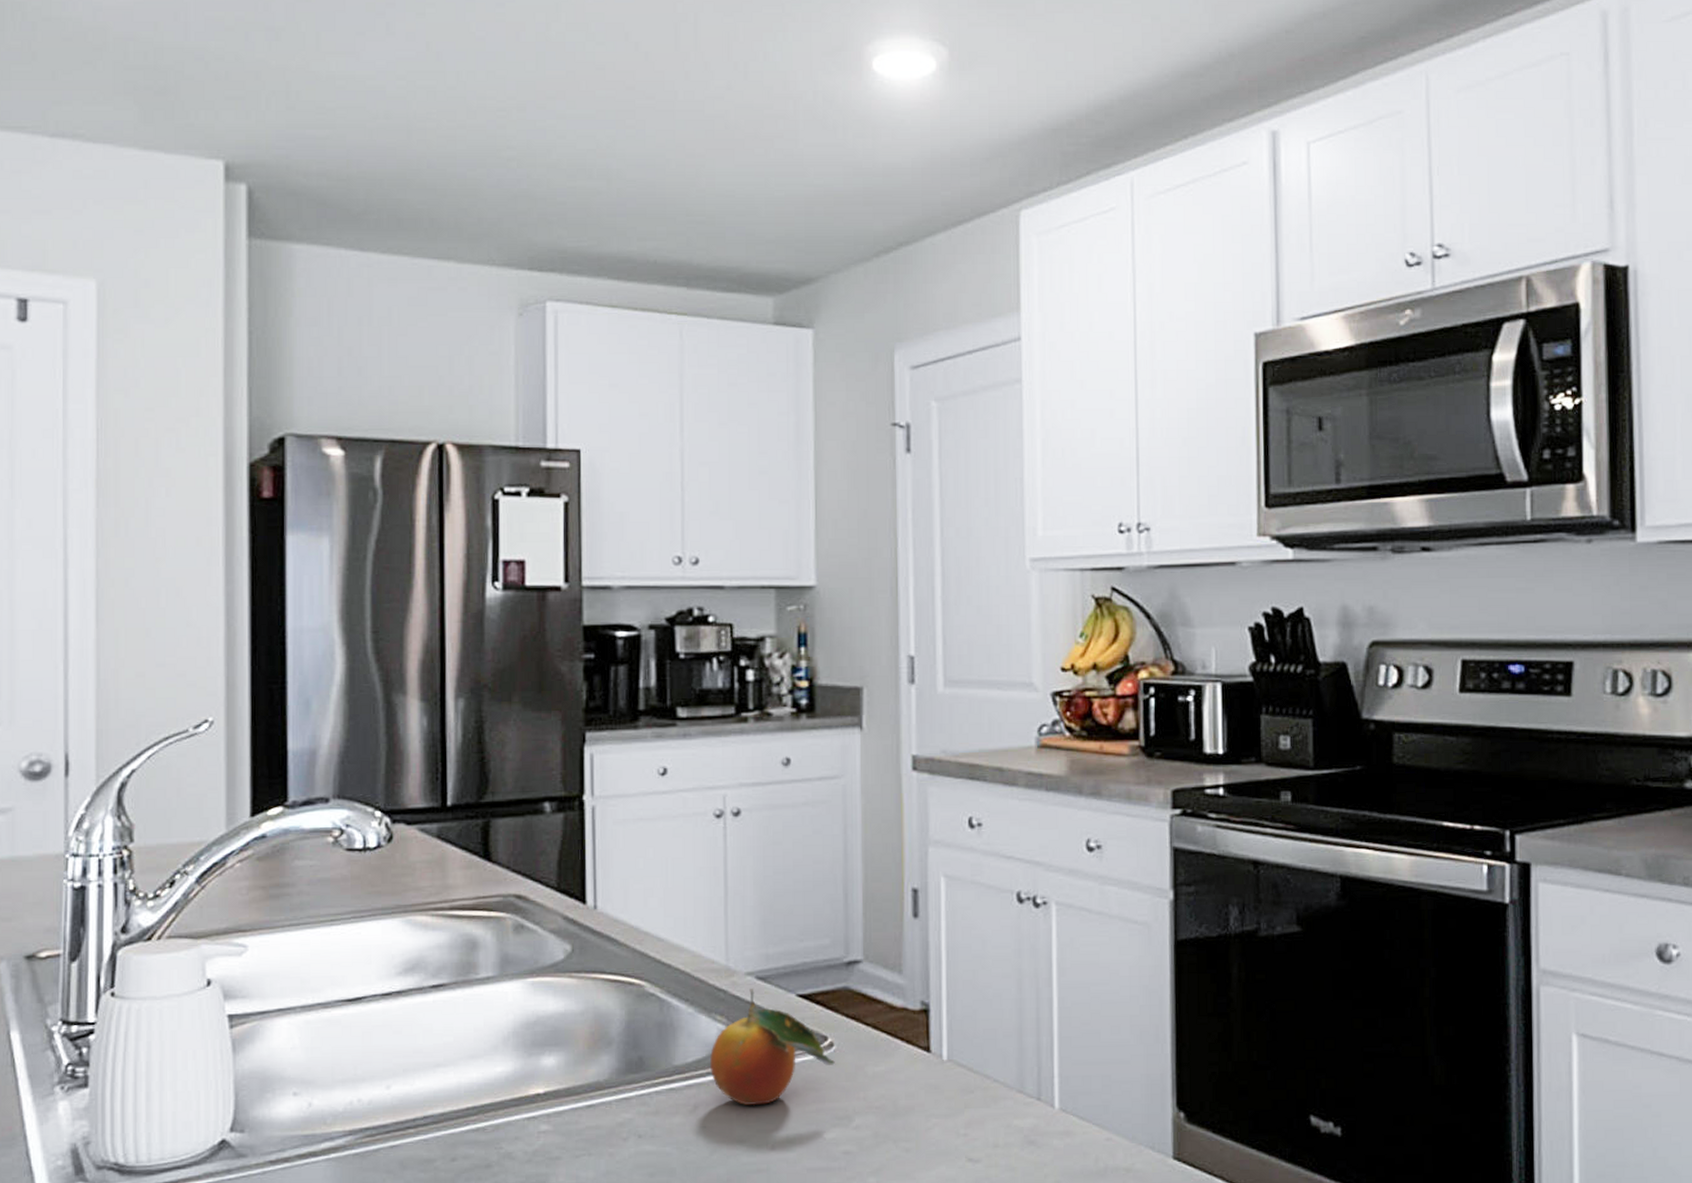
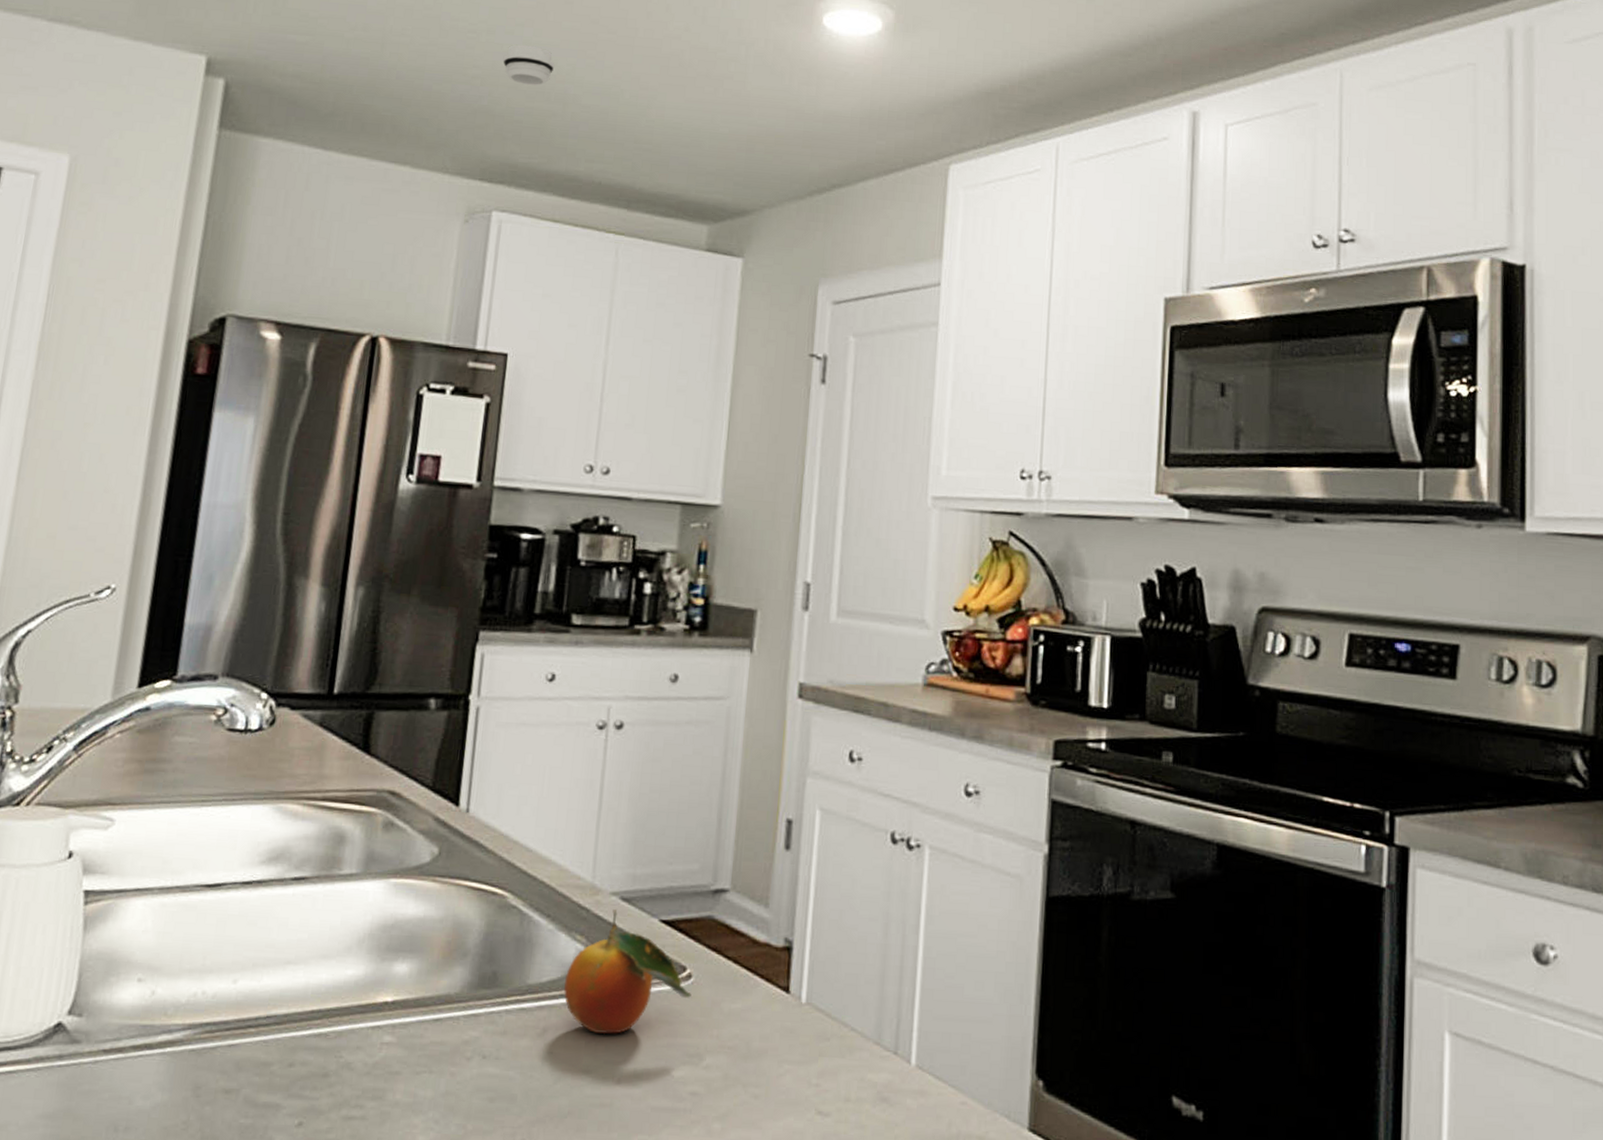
smoke detector: none [538,120,594,162] -> present [503,44,555,86]

